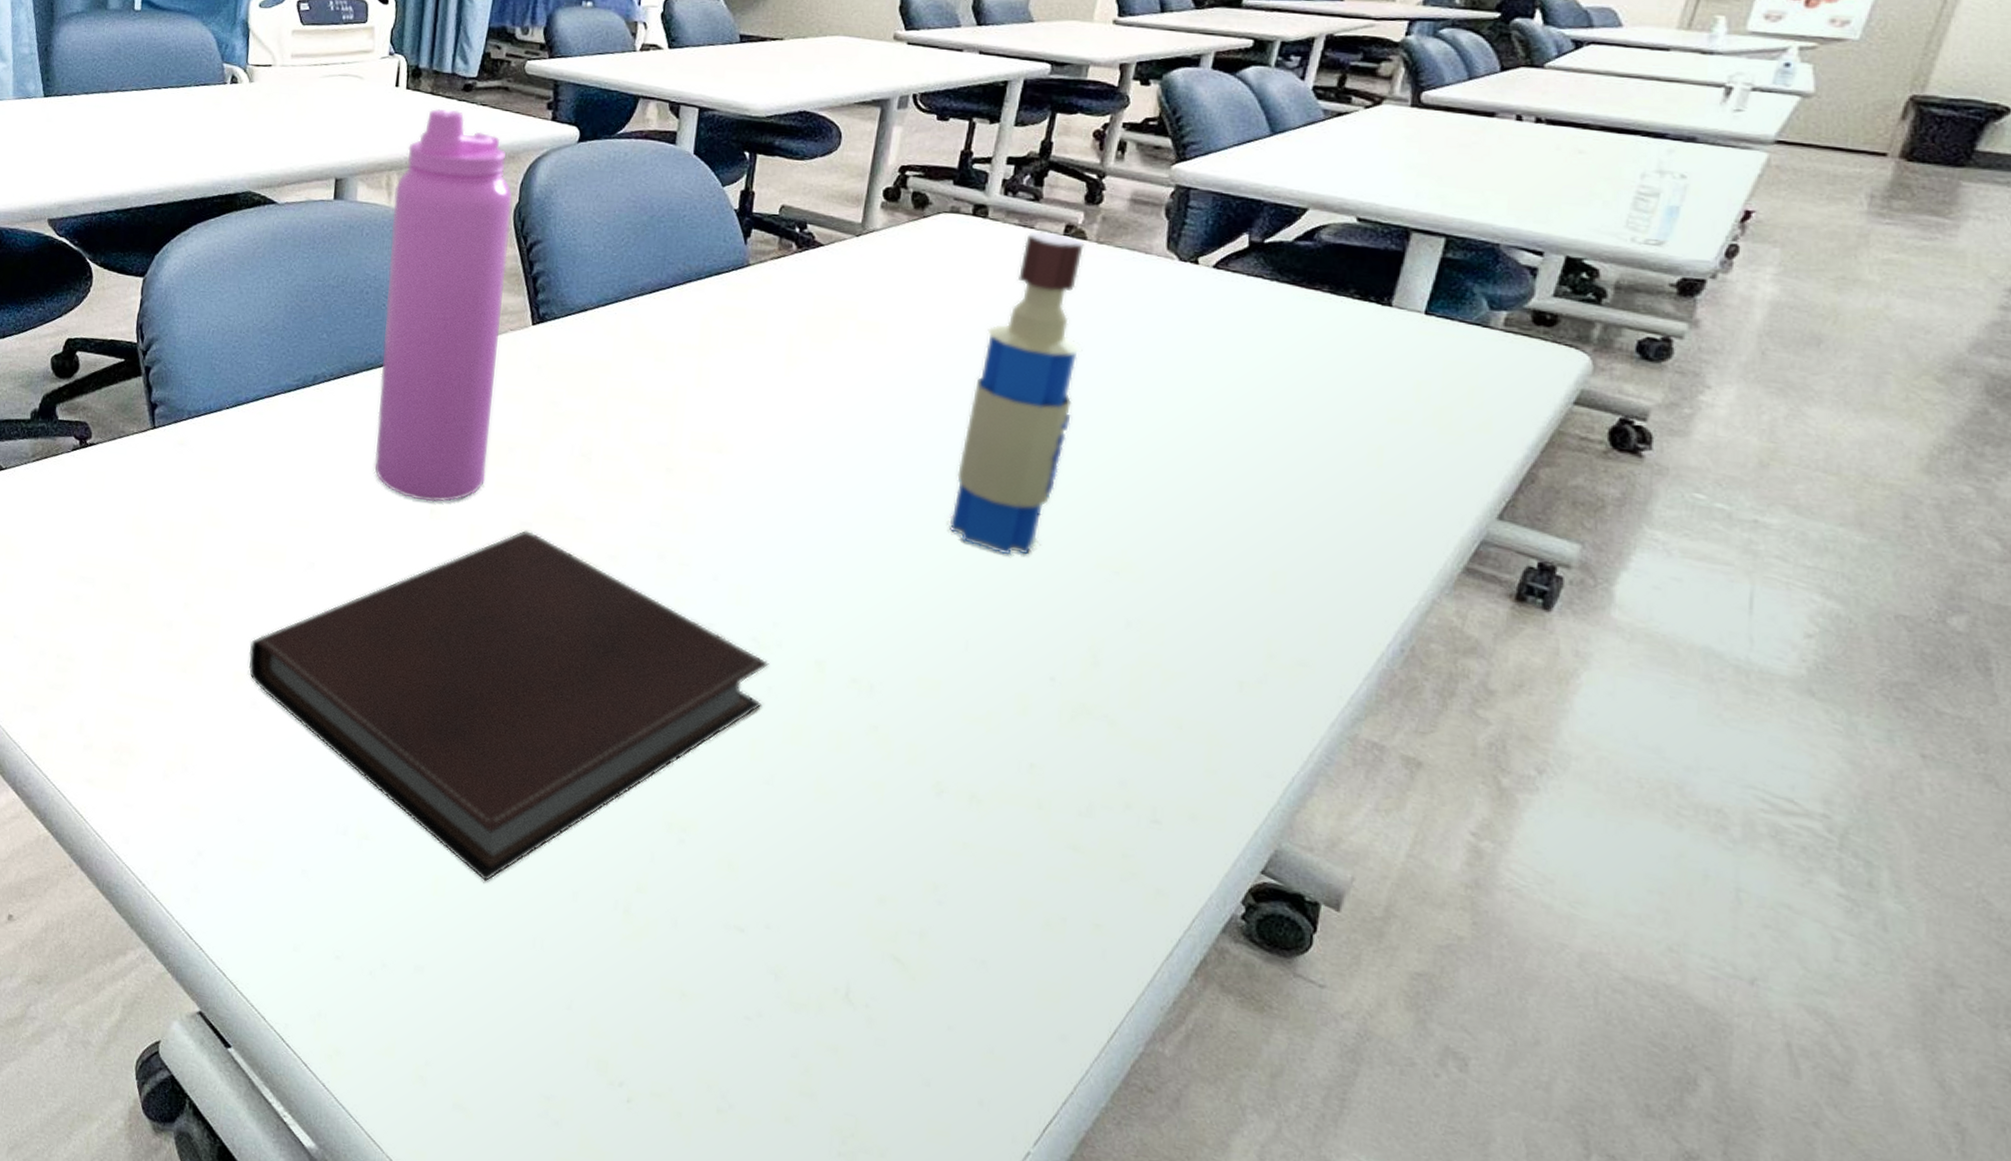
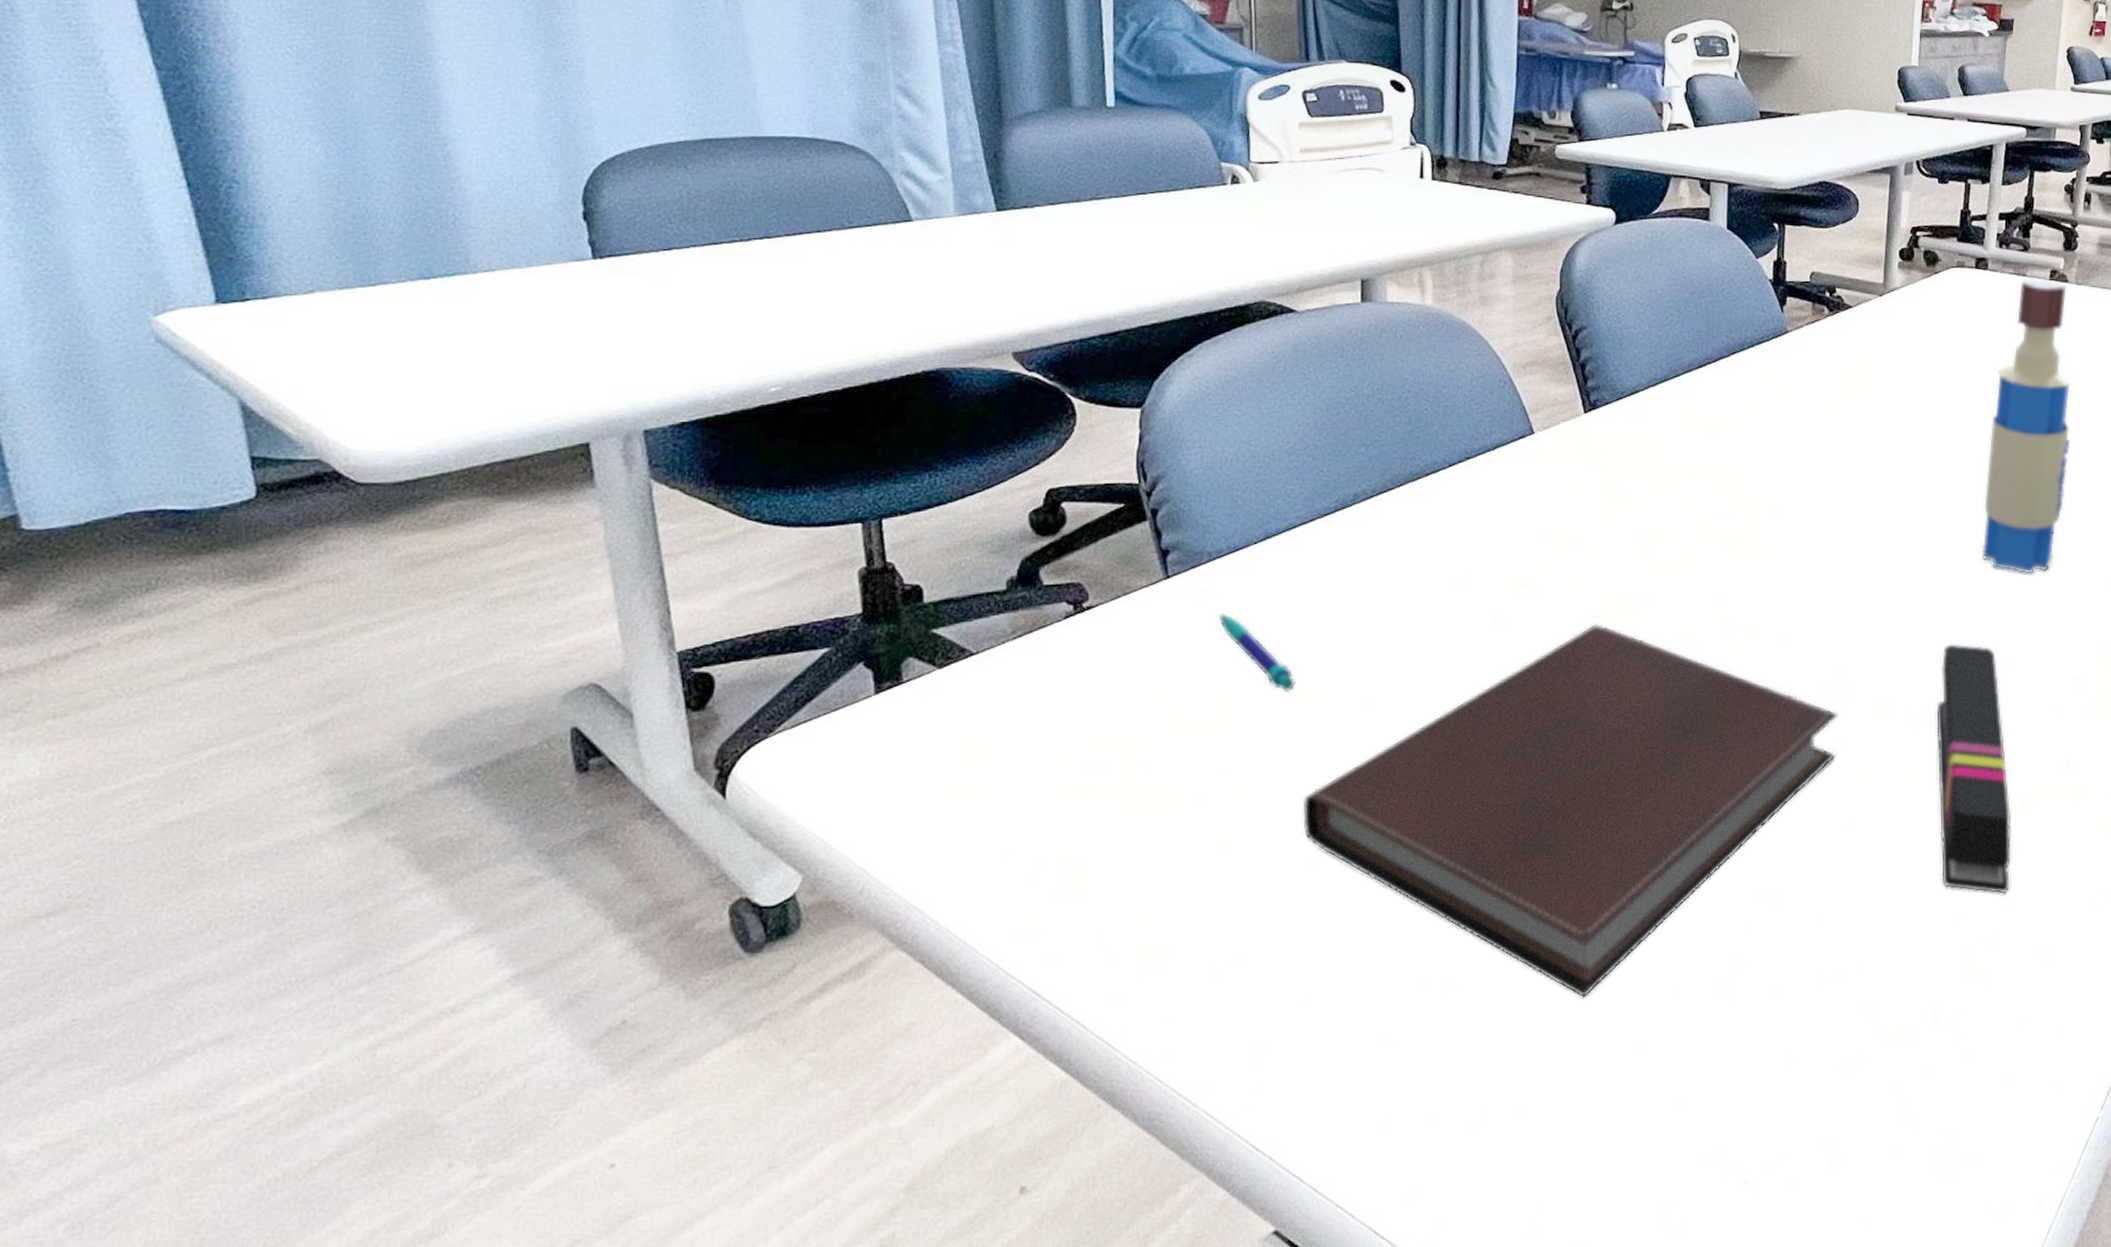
pen: none [192,466,252,546] -> present [1218,613,1295,693]
water bottle: present [374,108,513,502] -> none [1428,198,1553,611]
stapler: none [868,613,957,889] -> present [1936,644,2012,894]

